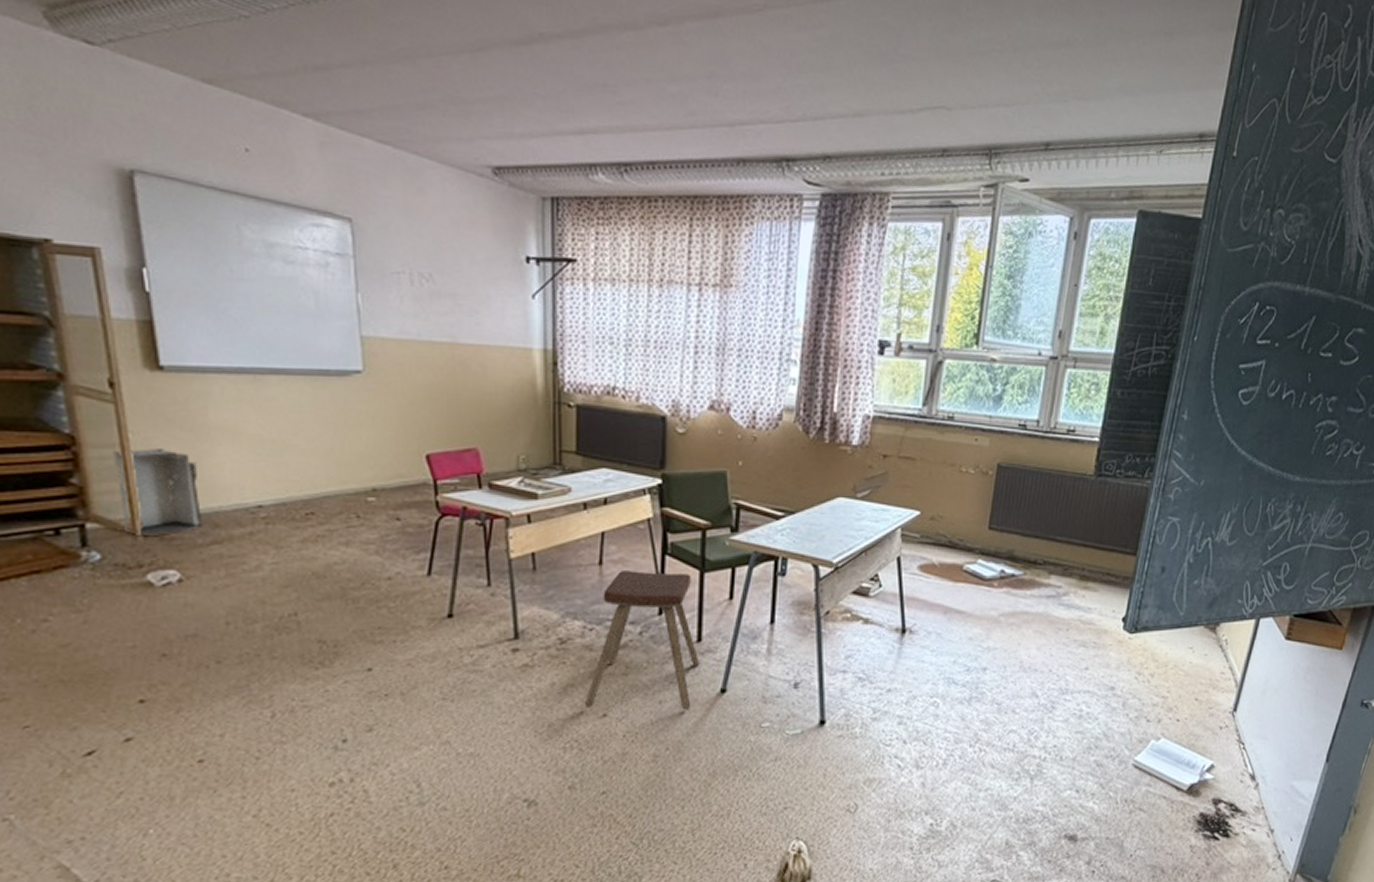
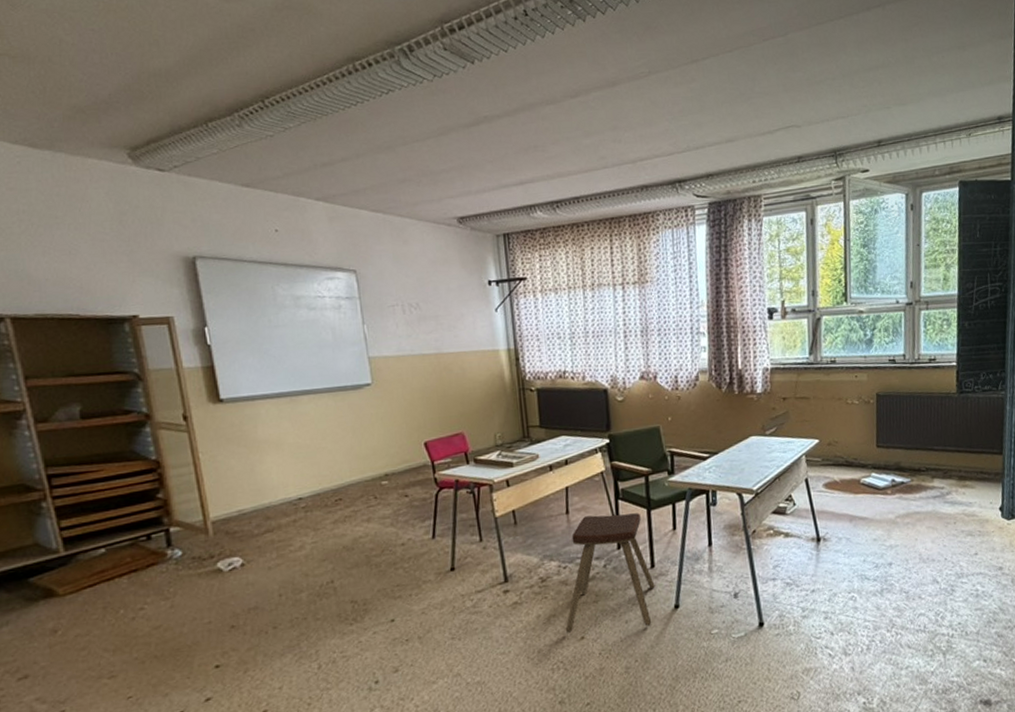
cardboard box: present [113,449,204,537] -> none [188,463,258,533]

